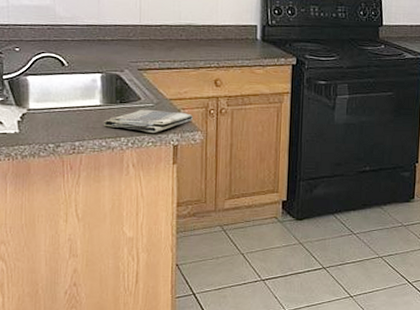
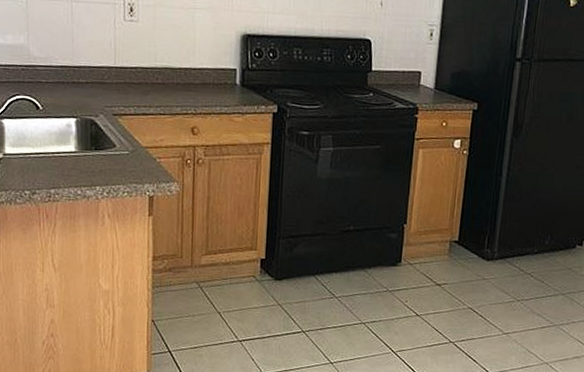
dish towel: present [103,109,194,133] -> none [78,157,170,182]

